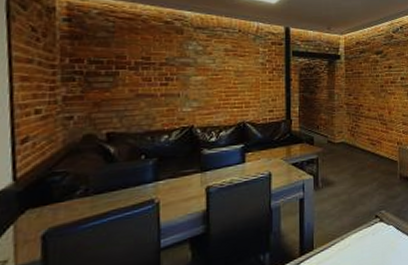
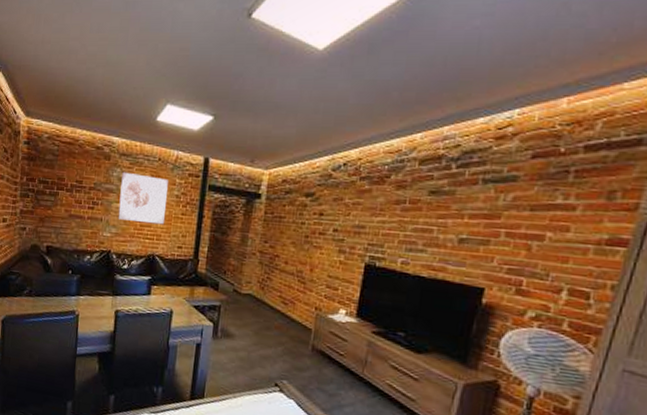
wall art: none [199,44,251,93] -> present [118,171,168,225]

